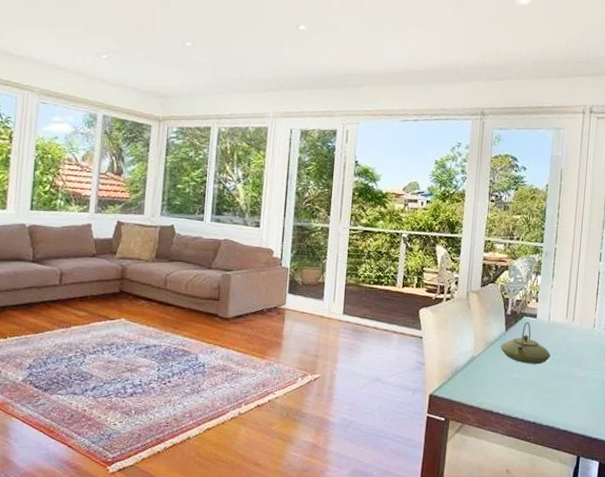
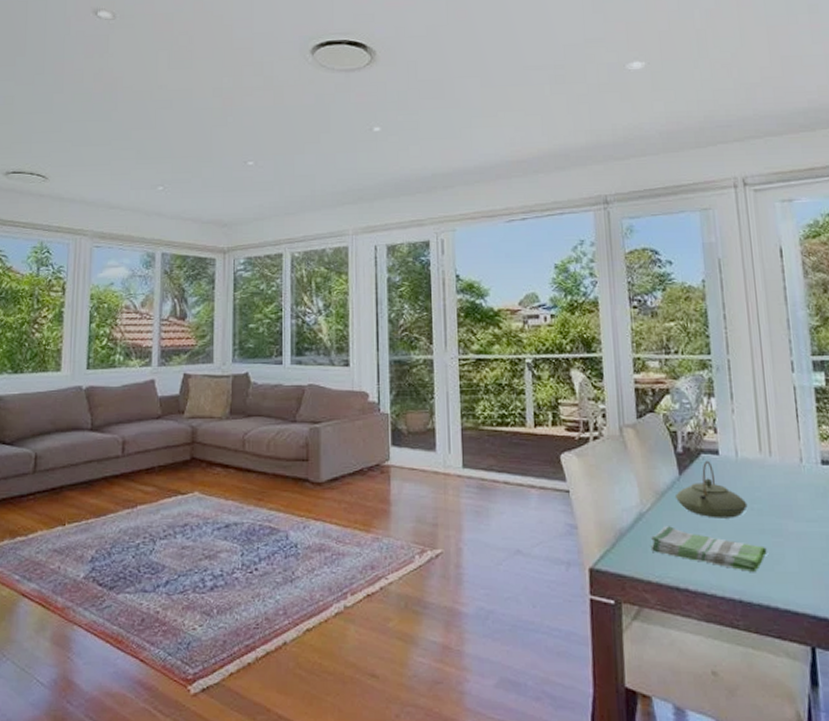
dish towel: none [476,367,559,403] -> present [650,526,767,572]

